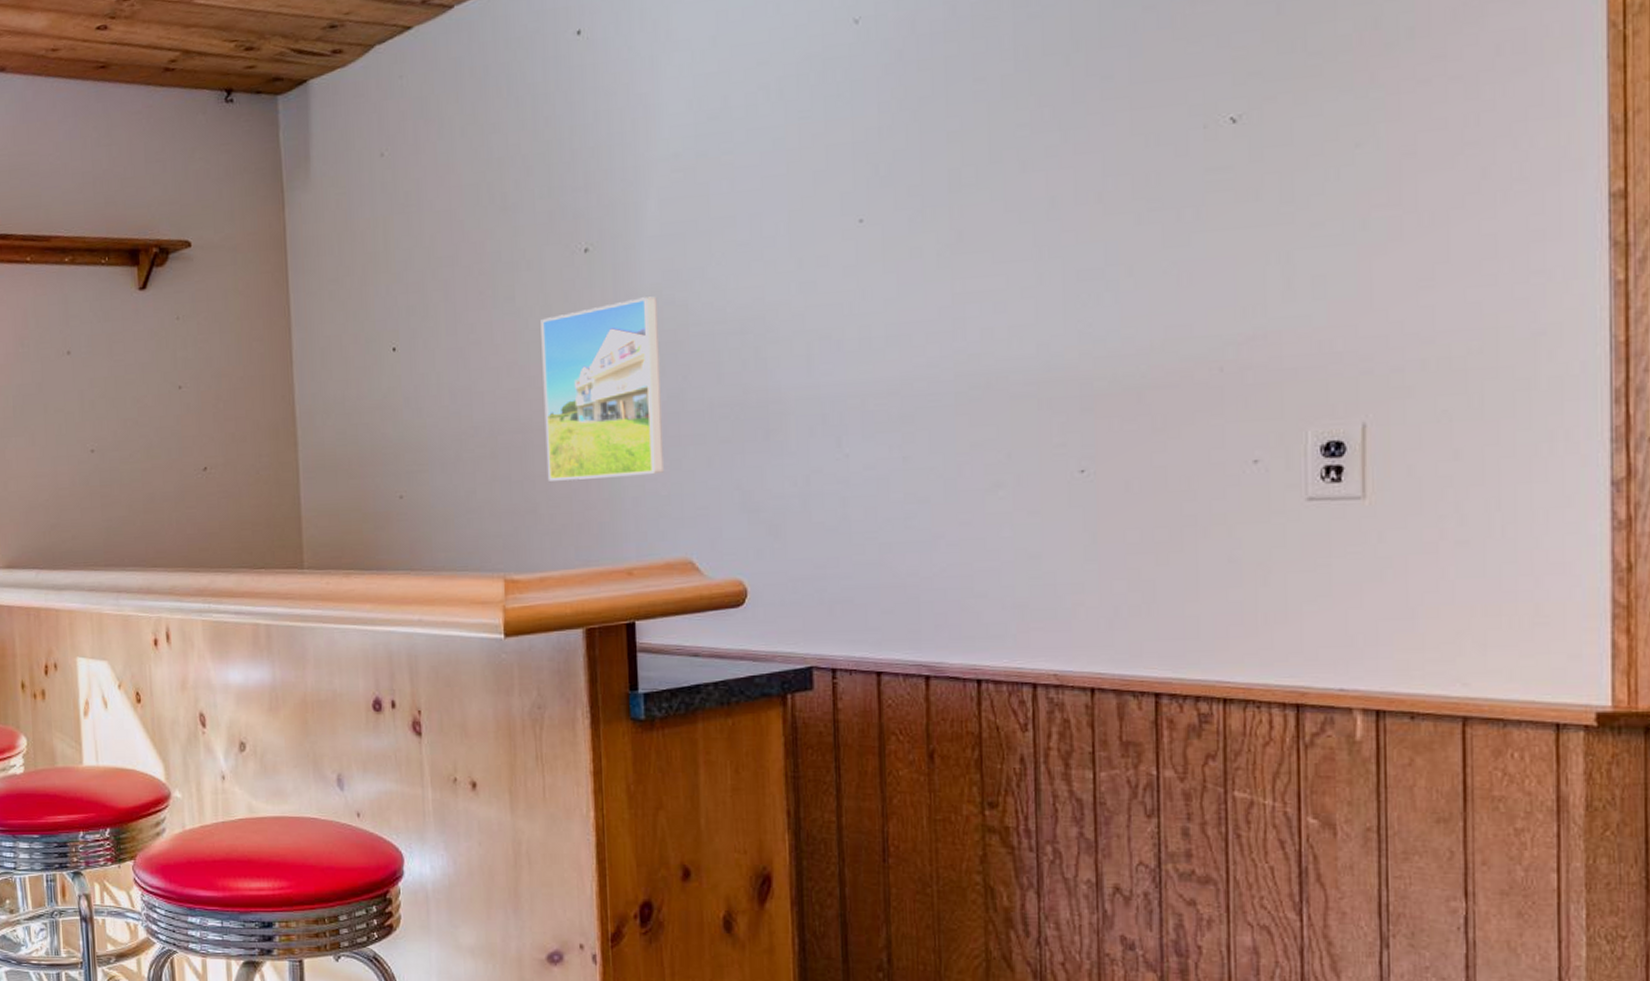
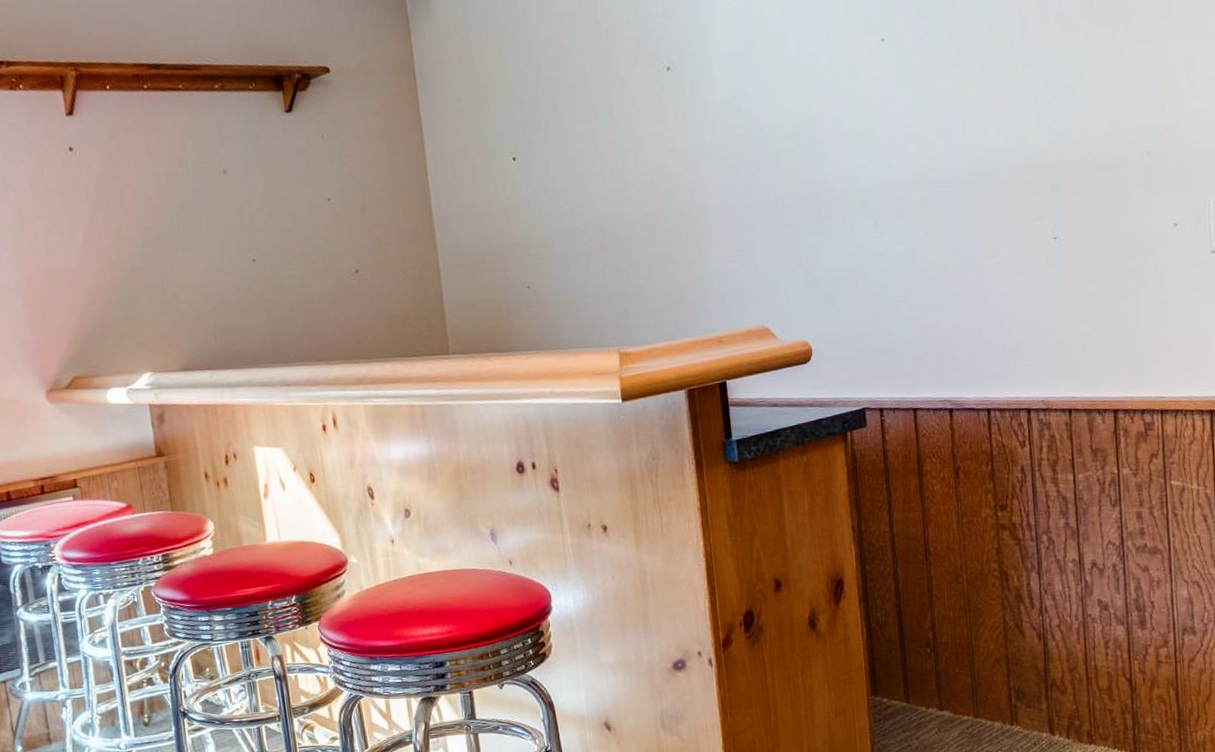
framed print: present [540,296,665,481] -> none [635,107,742,267]

